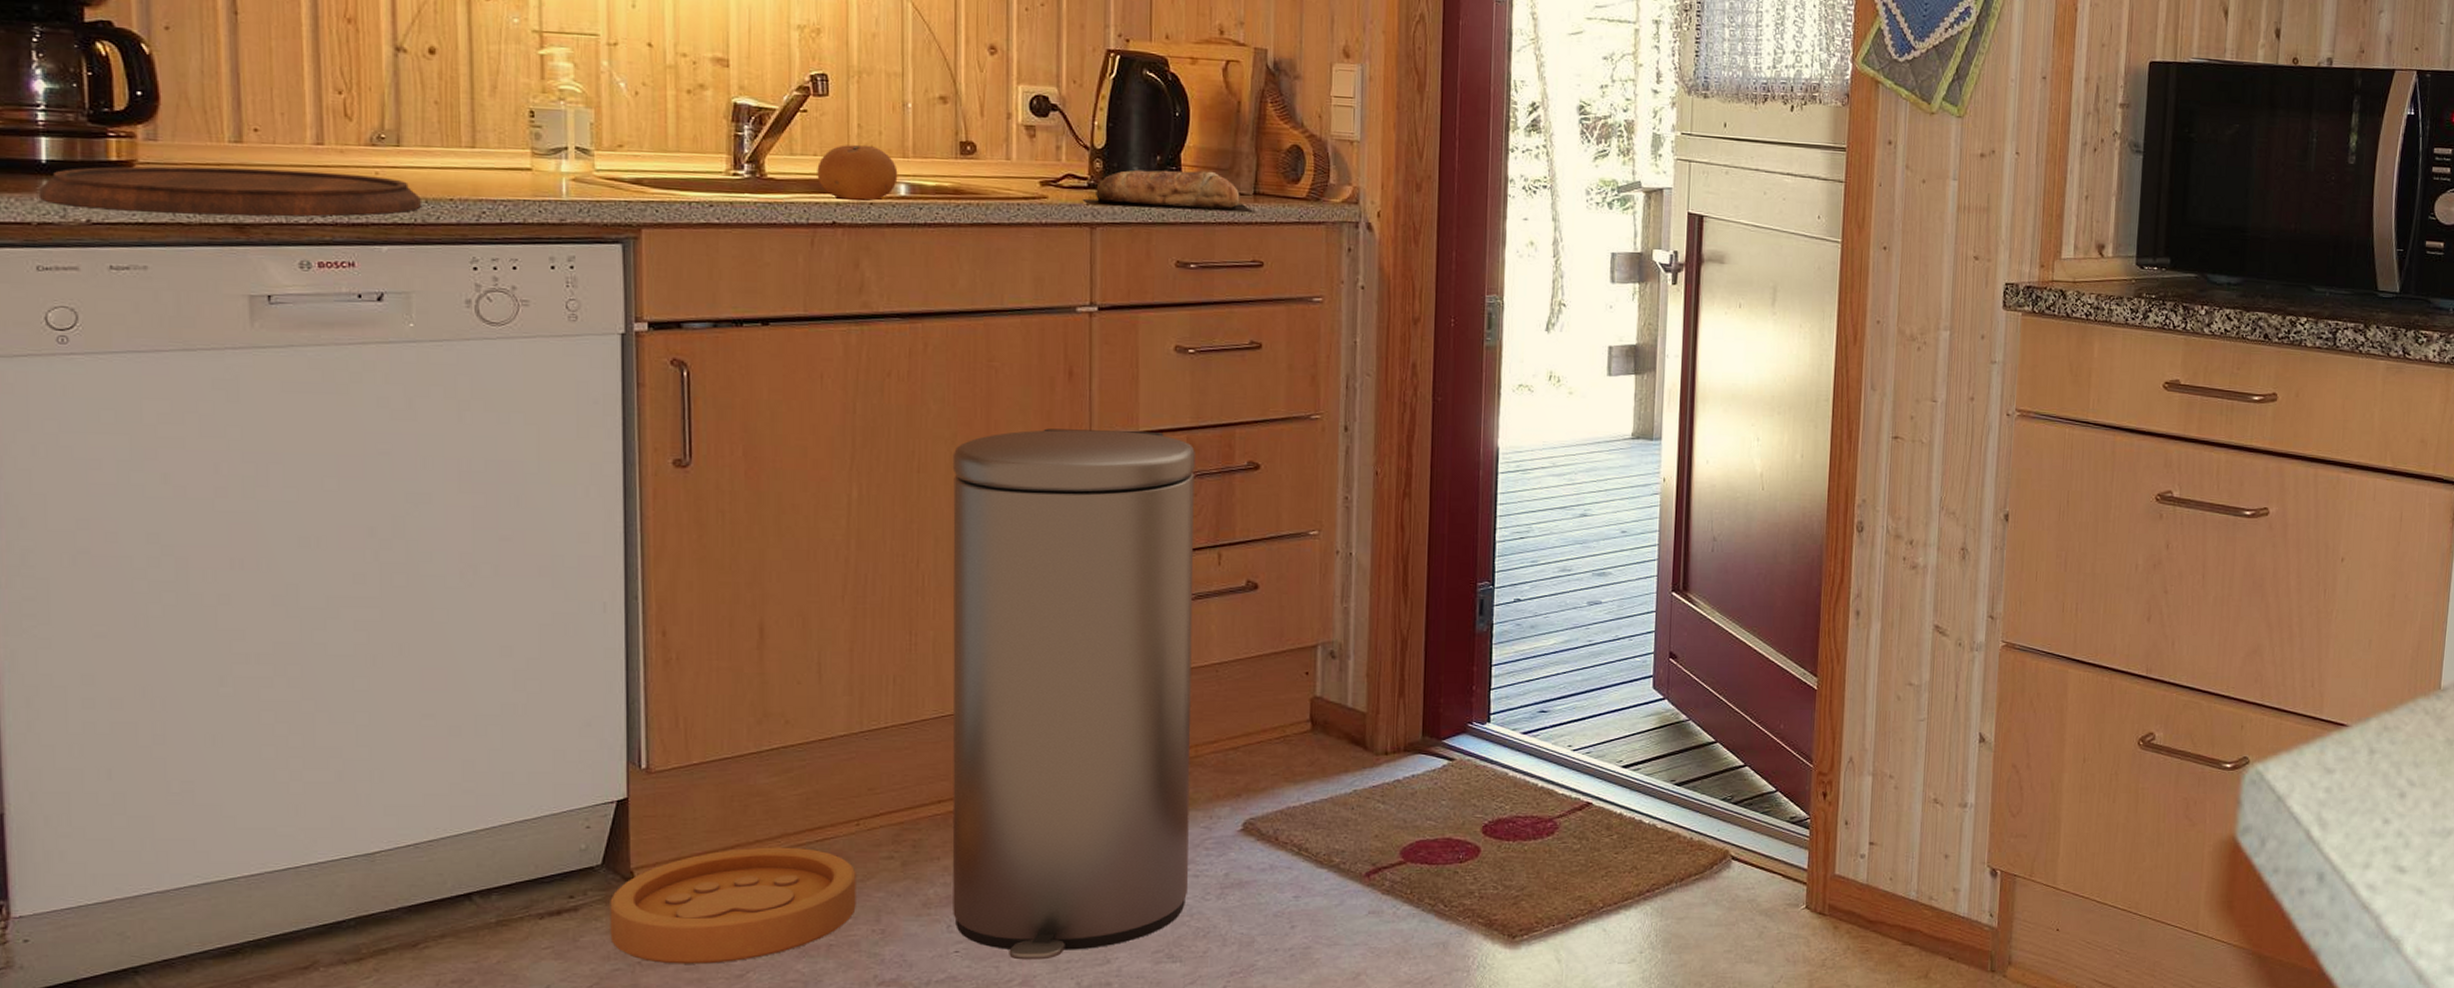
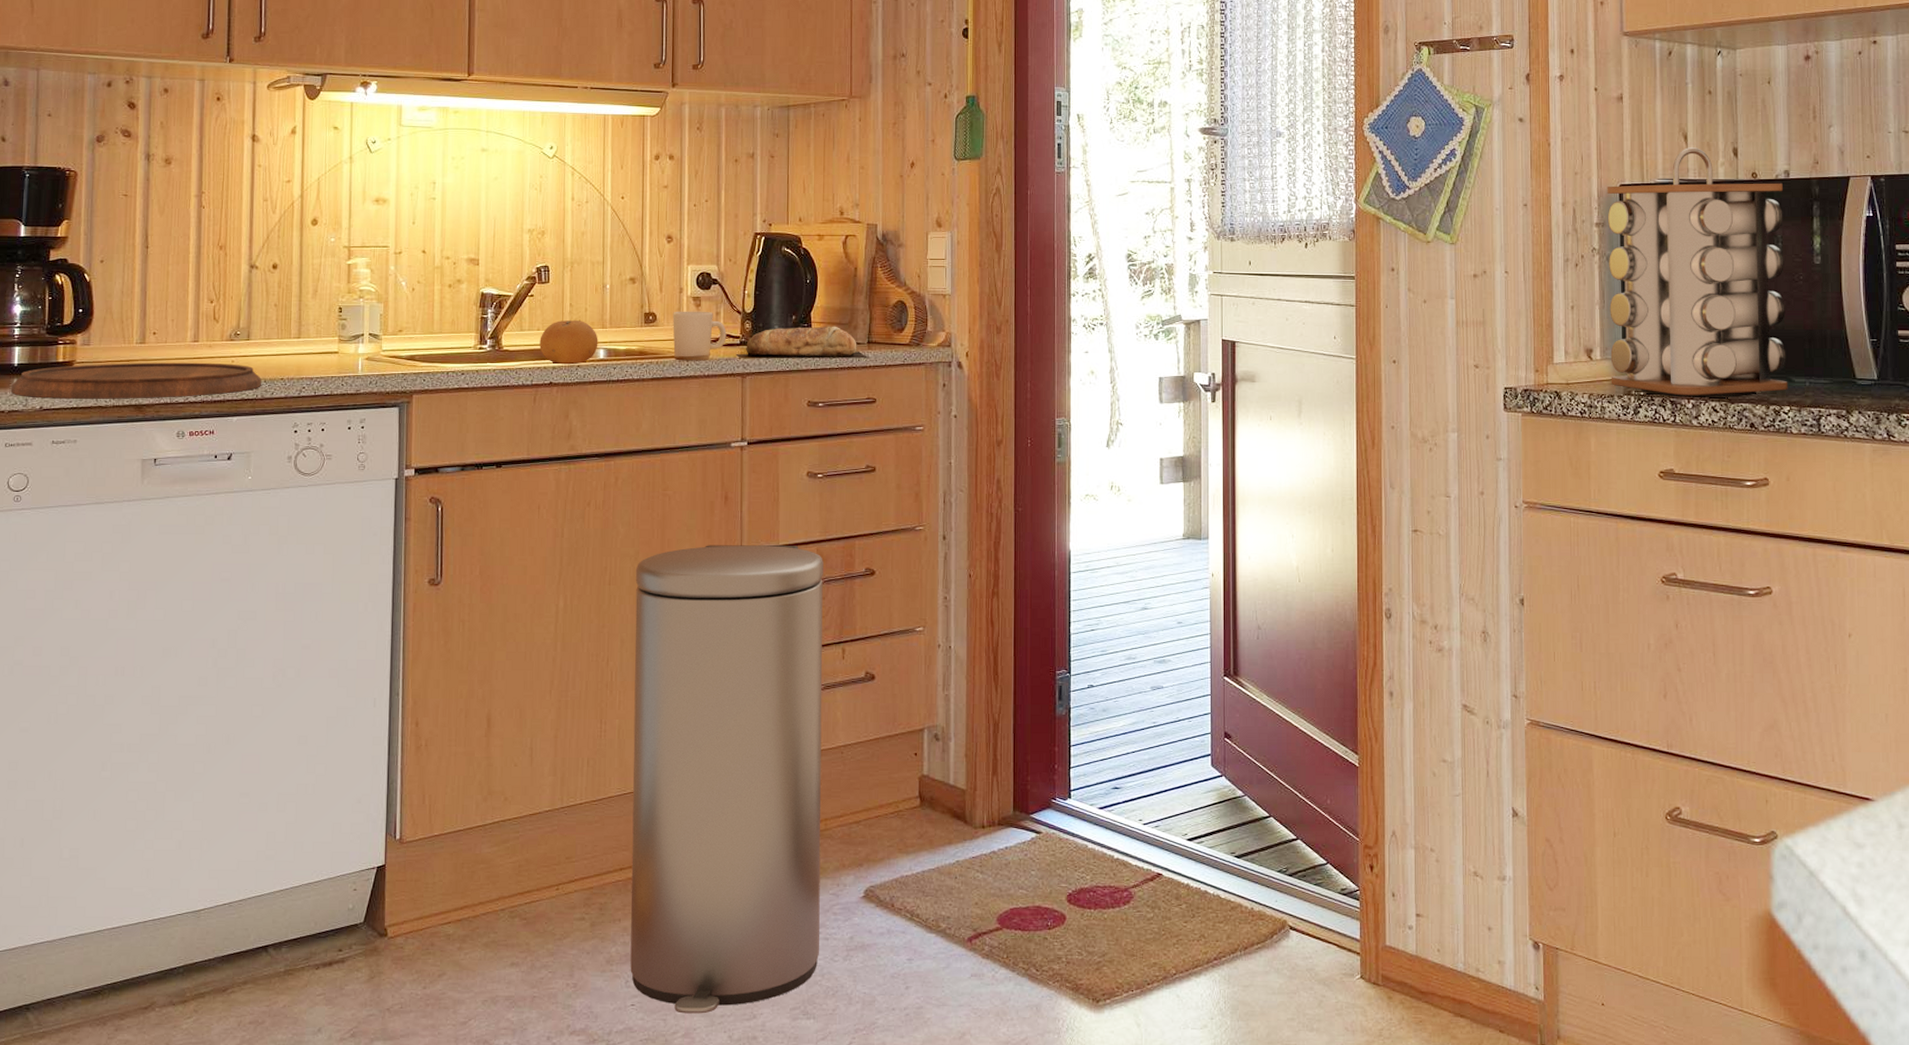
pet bowl: present [610,847,856,964] -> none [367,908,555,1012]
mug: none [998,141,1070,206] -> present [672,311,727,361]
spice rack: none [2121,24,2324,306] -> present [1607,147,1788,398]

